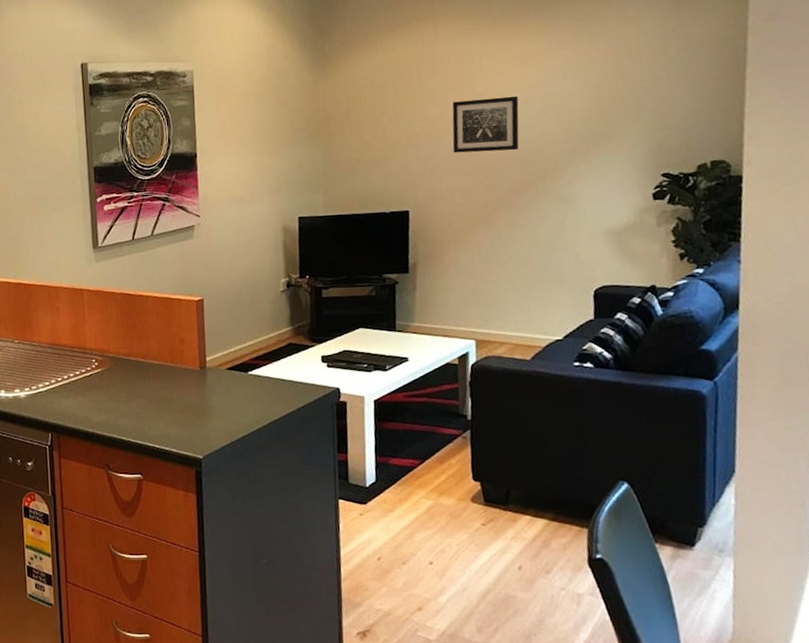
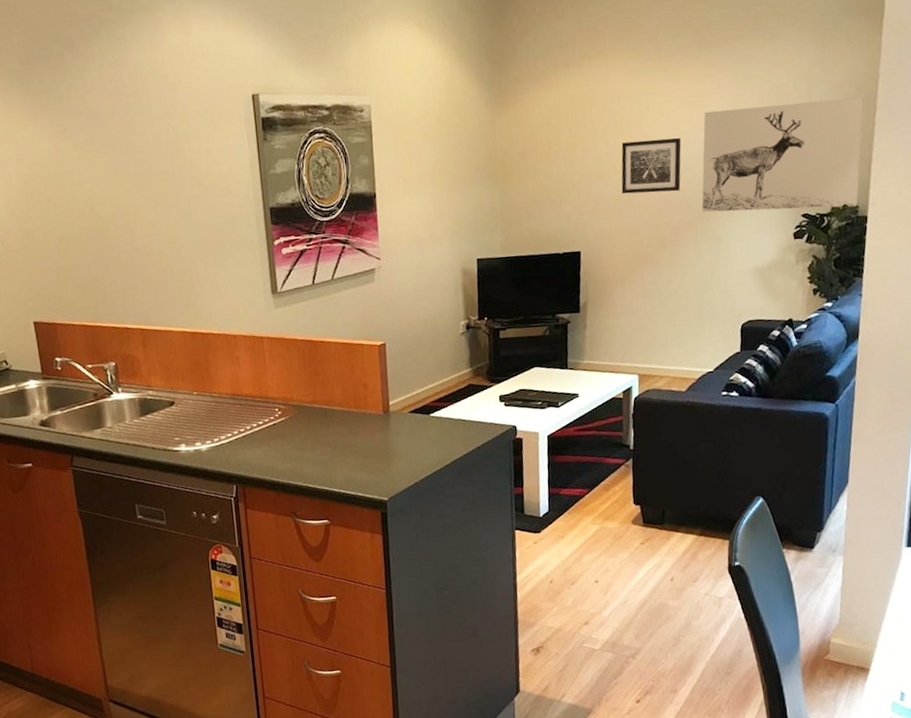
wall art: none [543,51,731,172] -> present [701,97,864,213]

